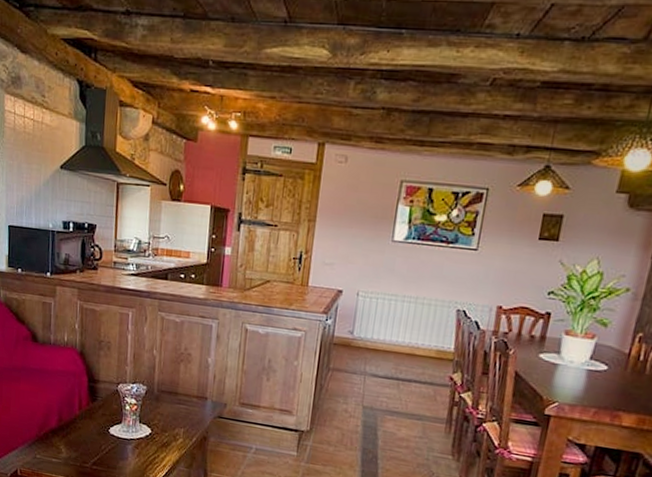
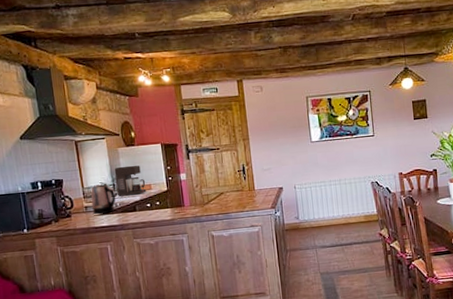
kettle: none [120,239,149,275] -> present [91,184,116,215]
coffee maker: none [151,223,184,261] -> present [114,165,147,196]

